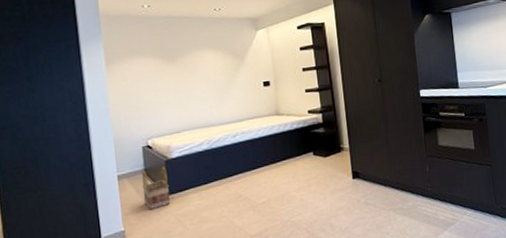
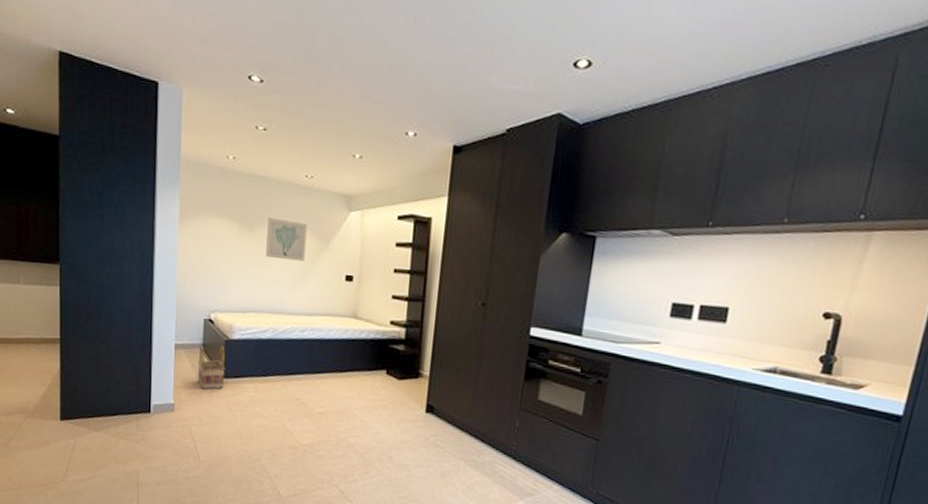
wall art: none [187,47,226,82] -> present [266,217,307,262]

